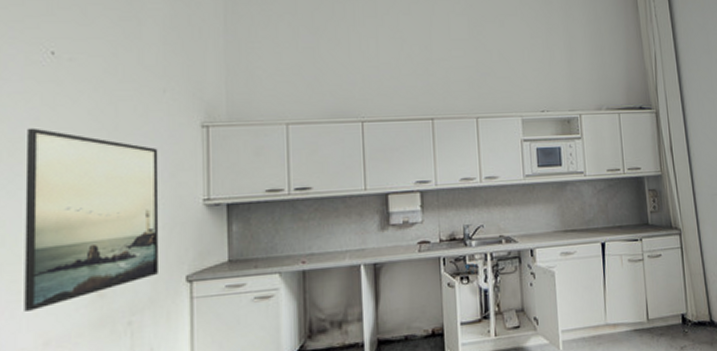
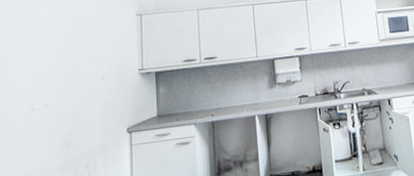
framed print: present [24,127,160,311] -> none [14,22,108,158]

